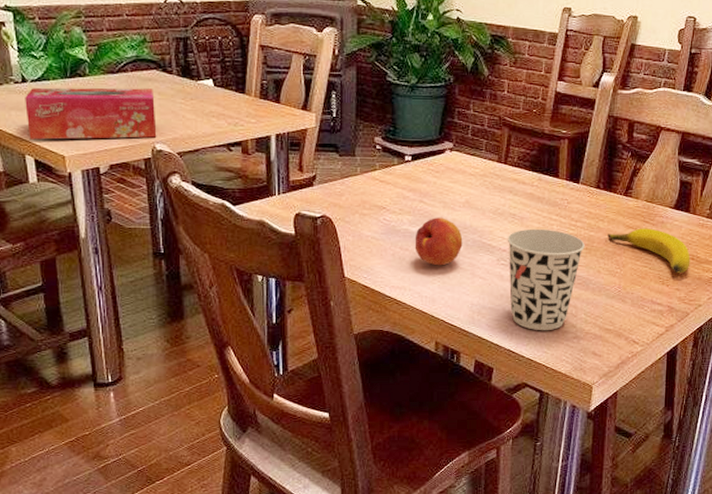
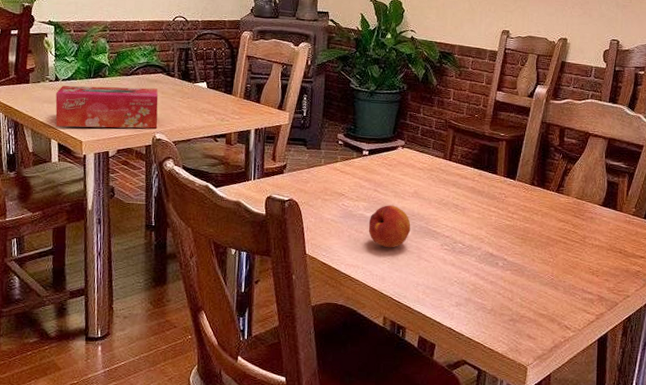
cup: present [507,228,585,331] -> none [450,218,520,313]
banana: present [608,228,691,274] -> none [541,222,619,266]

